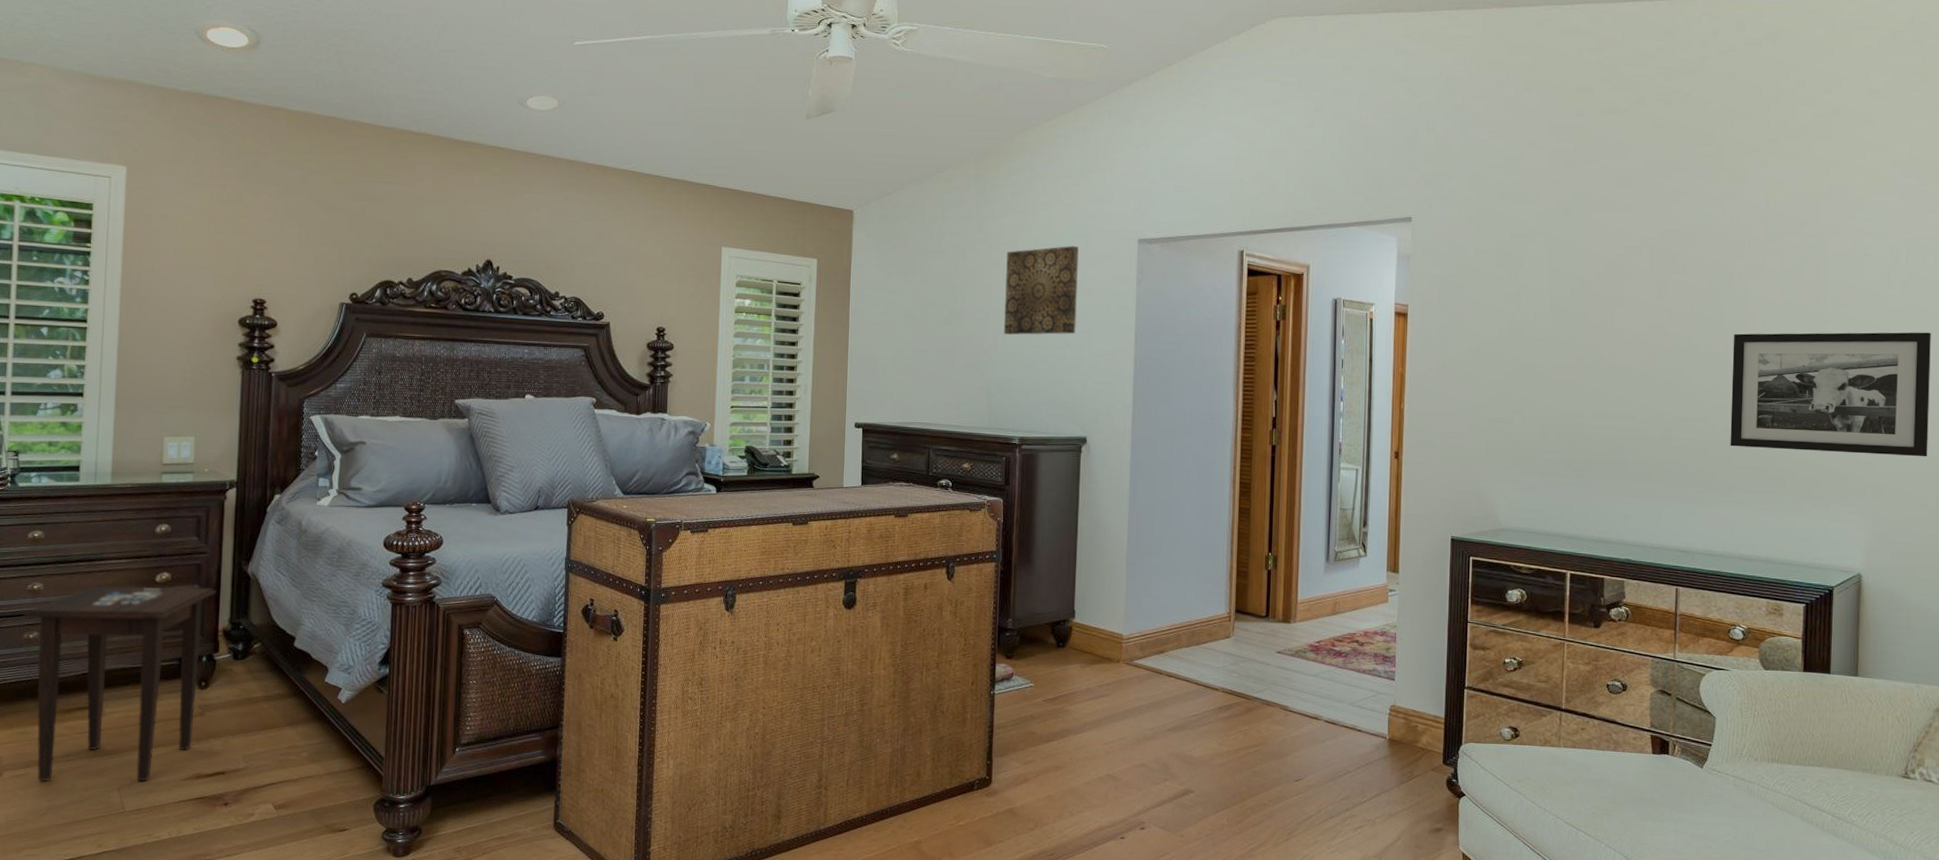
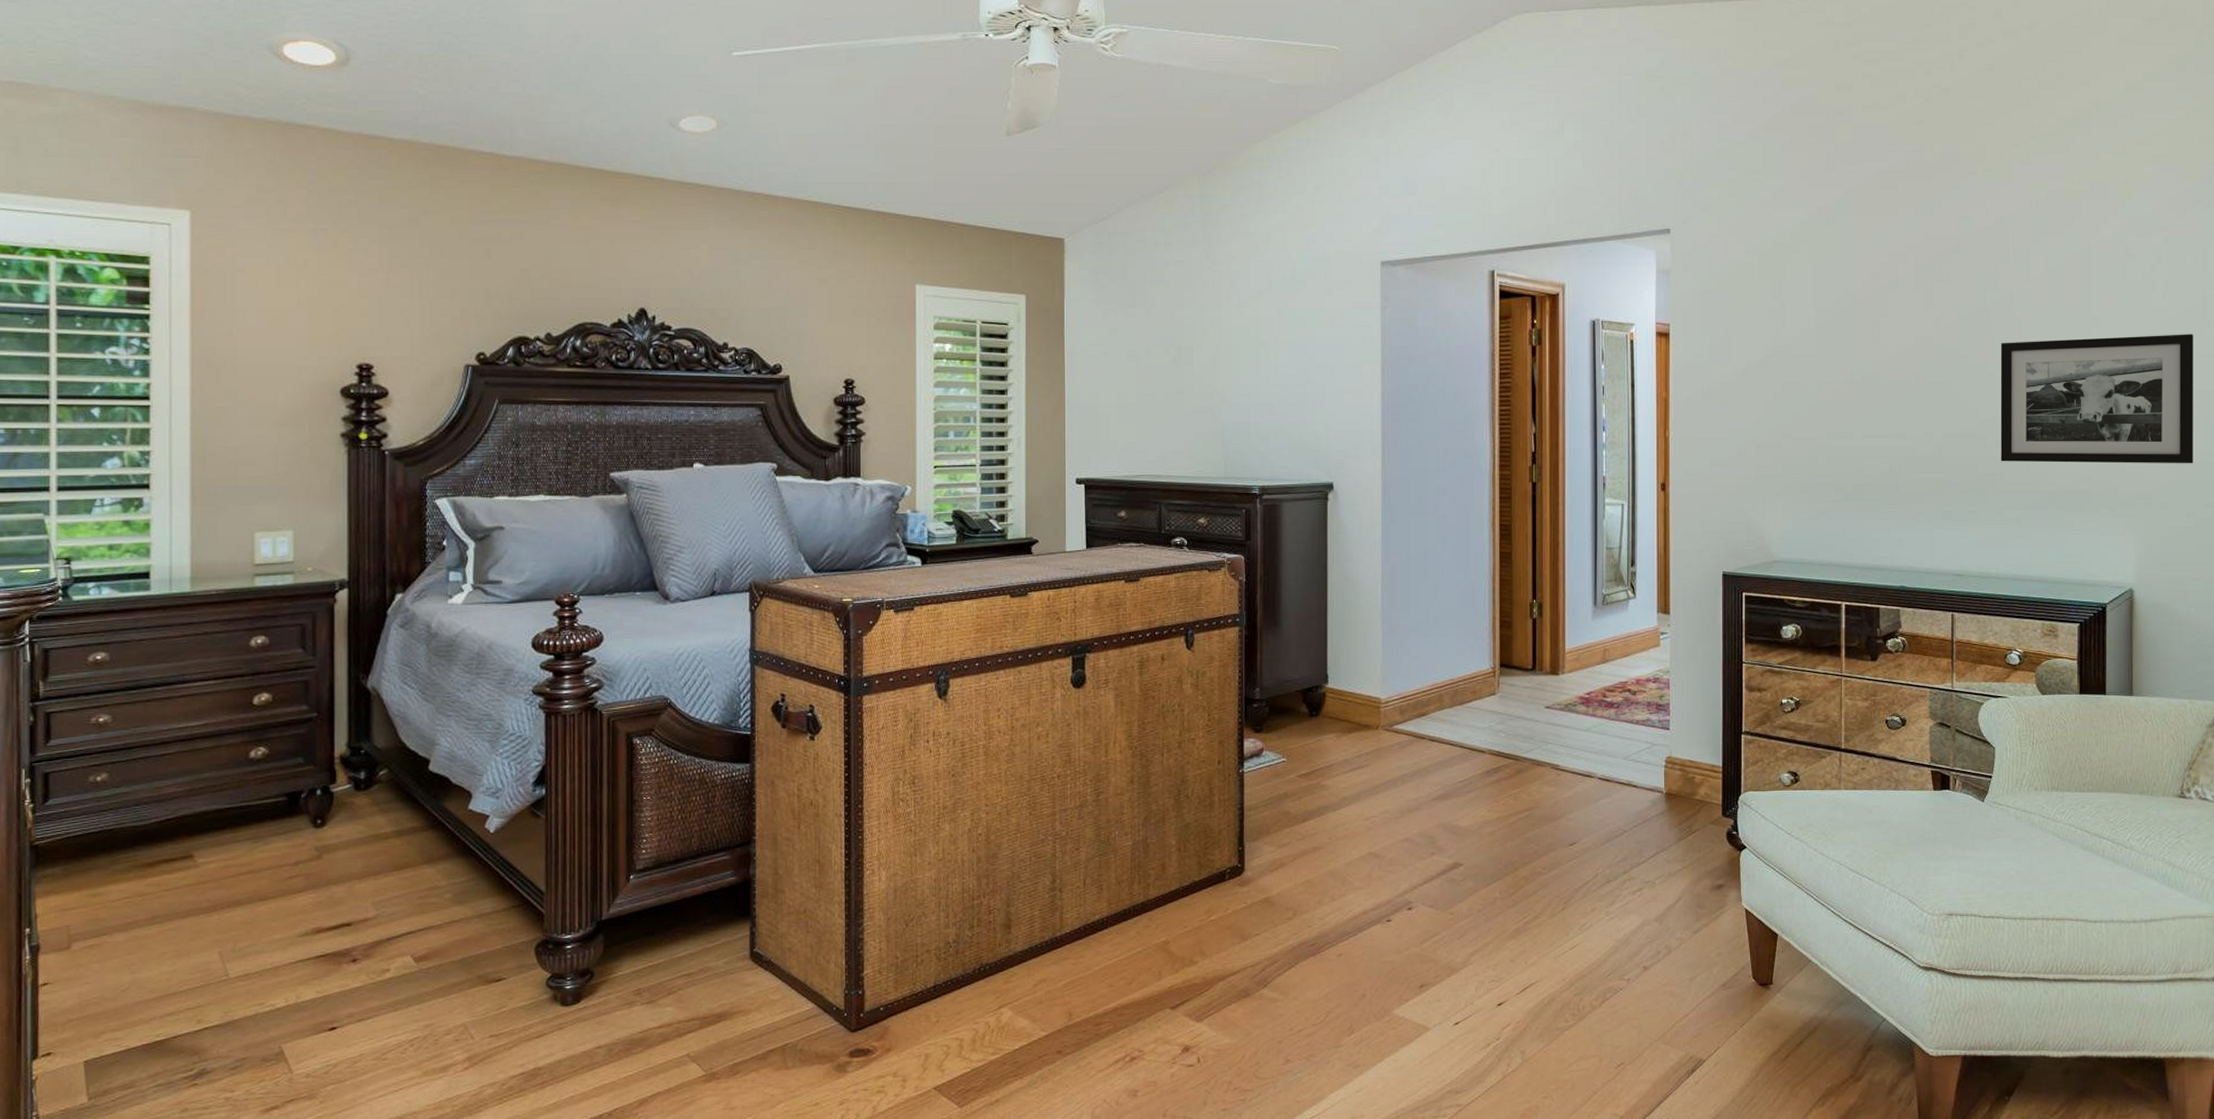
side table: present [23,586,217,782] -> none [87,708,330,951]
wall art: present [1004,245,1079,335] -> none [1238,270,1318,372]

